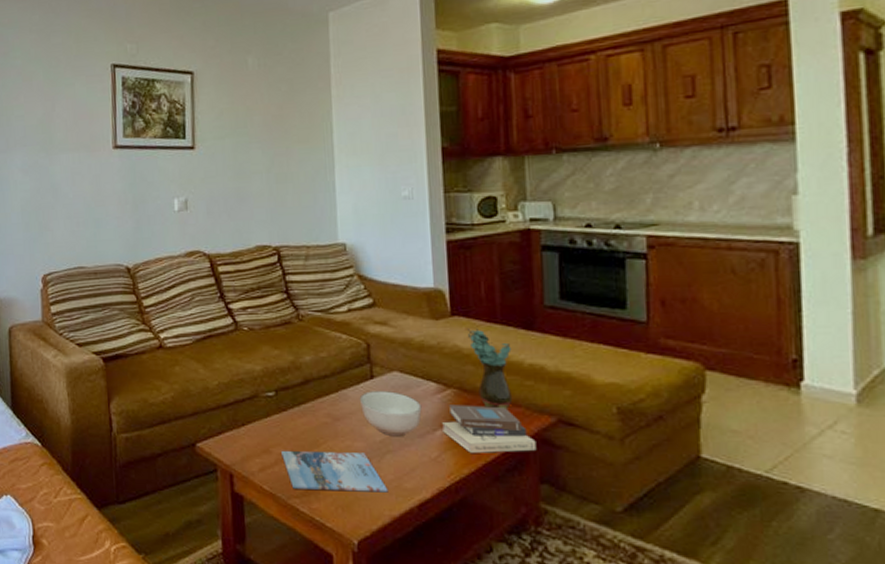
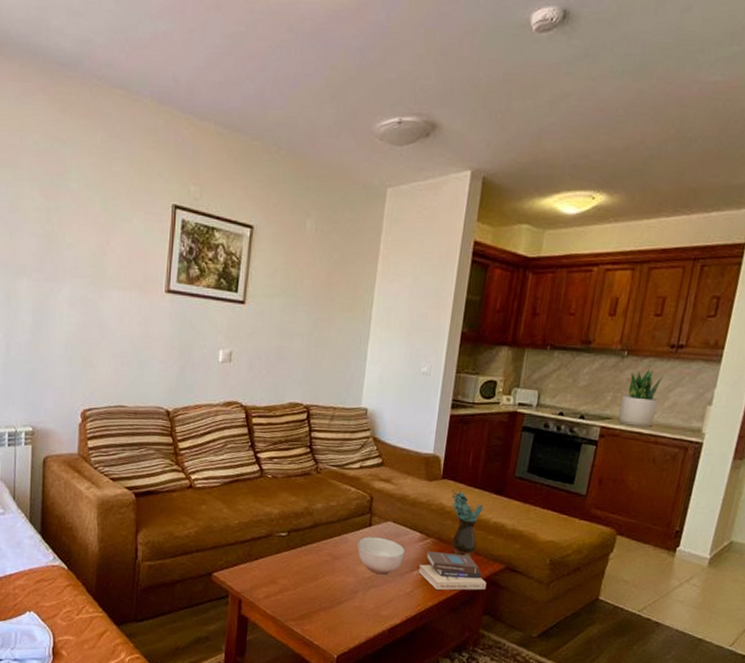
magazine: present [281,450,389,493] -> none [285,581,368,618]
planter: none [666,160,720,232] -> present [618,369,663,428]

